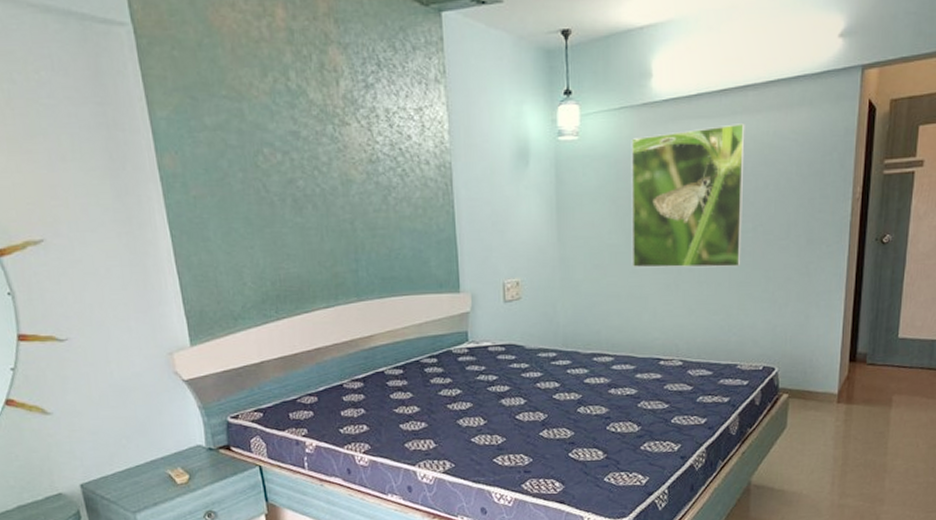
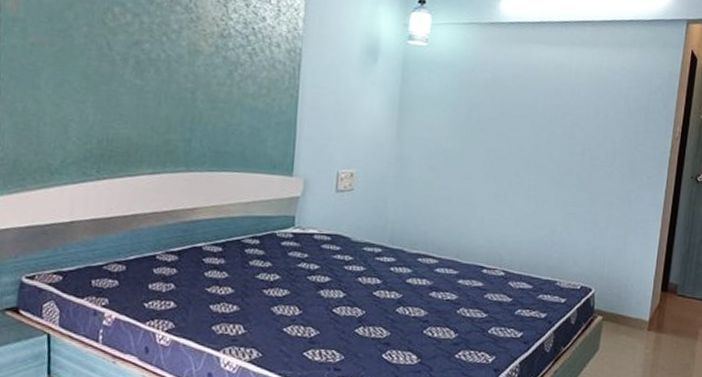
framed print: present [631,123,745,268] -> none [466,52,582,186]

